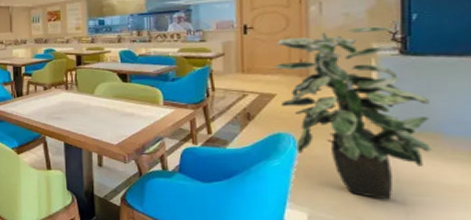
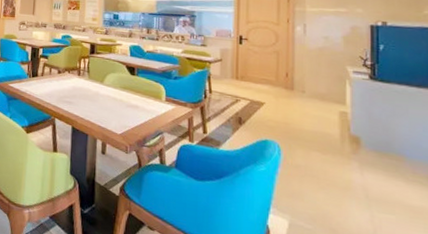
indoor plant: present [274,26,433,200] -> none [264,50,397,215]

